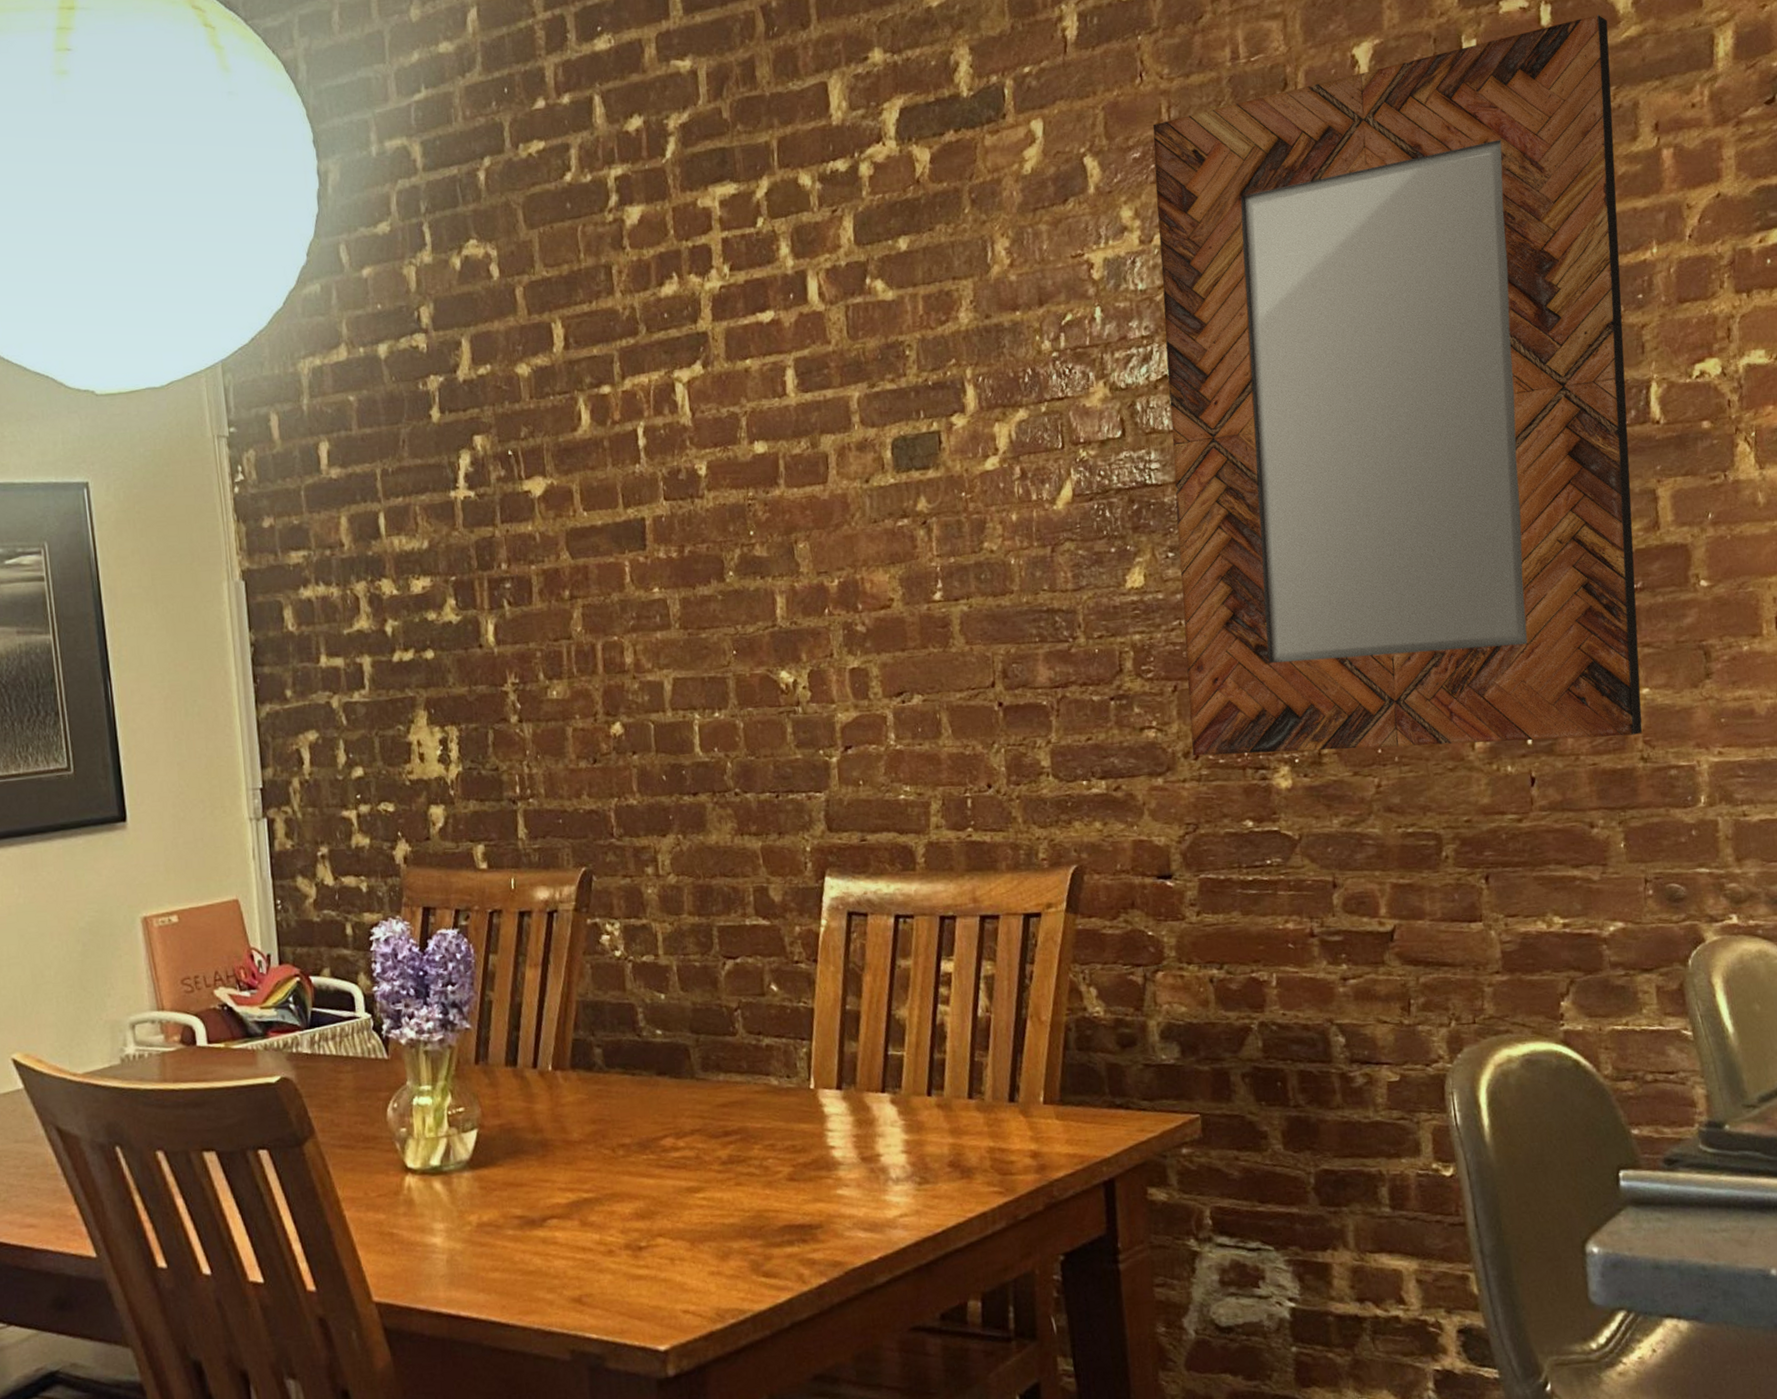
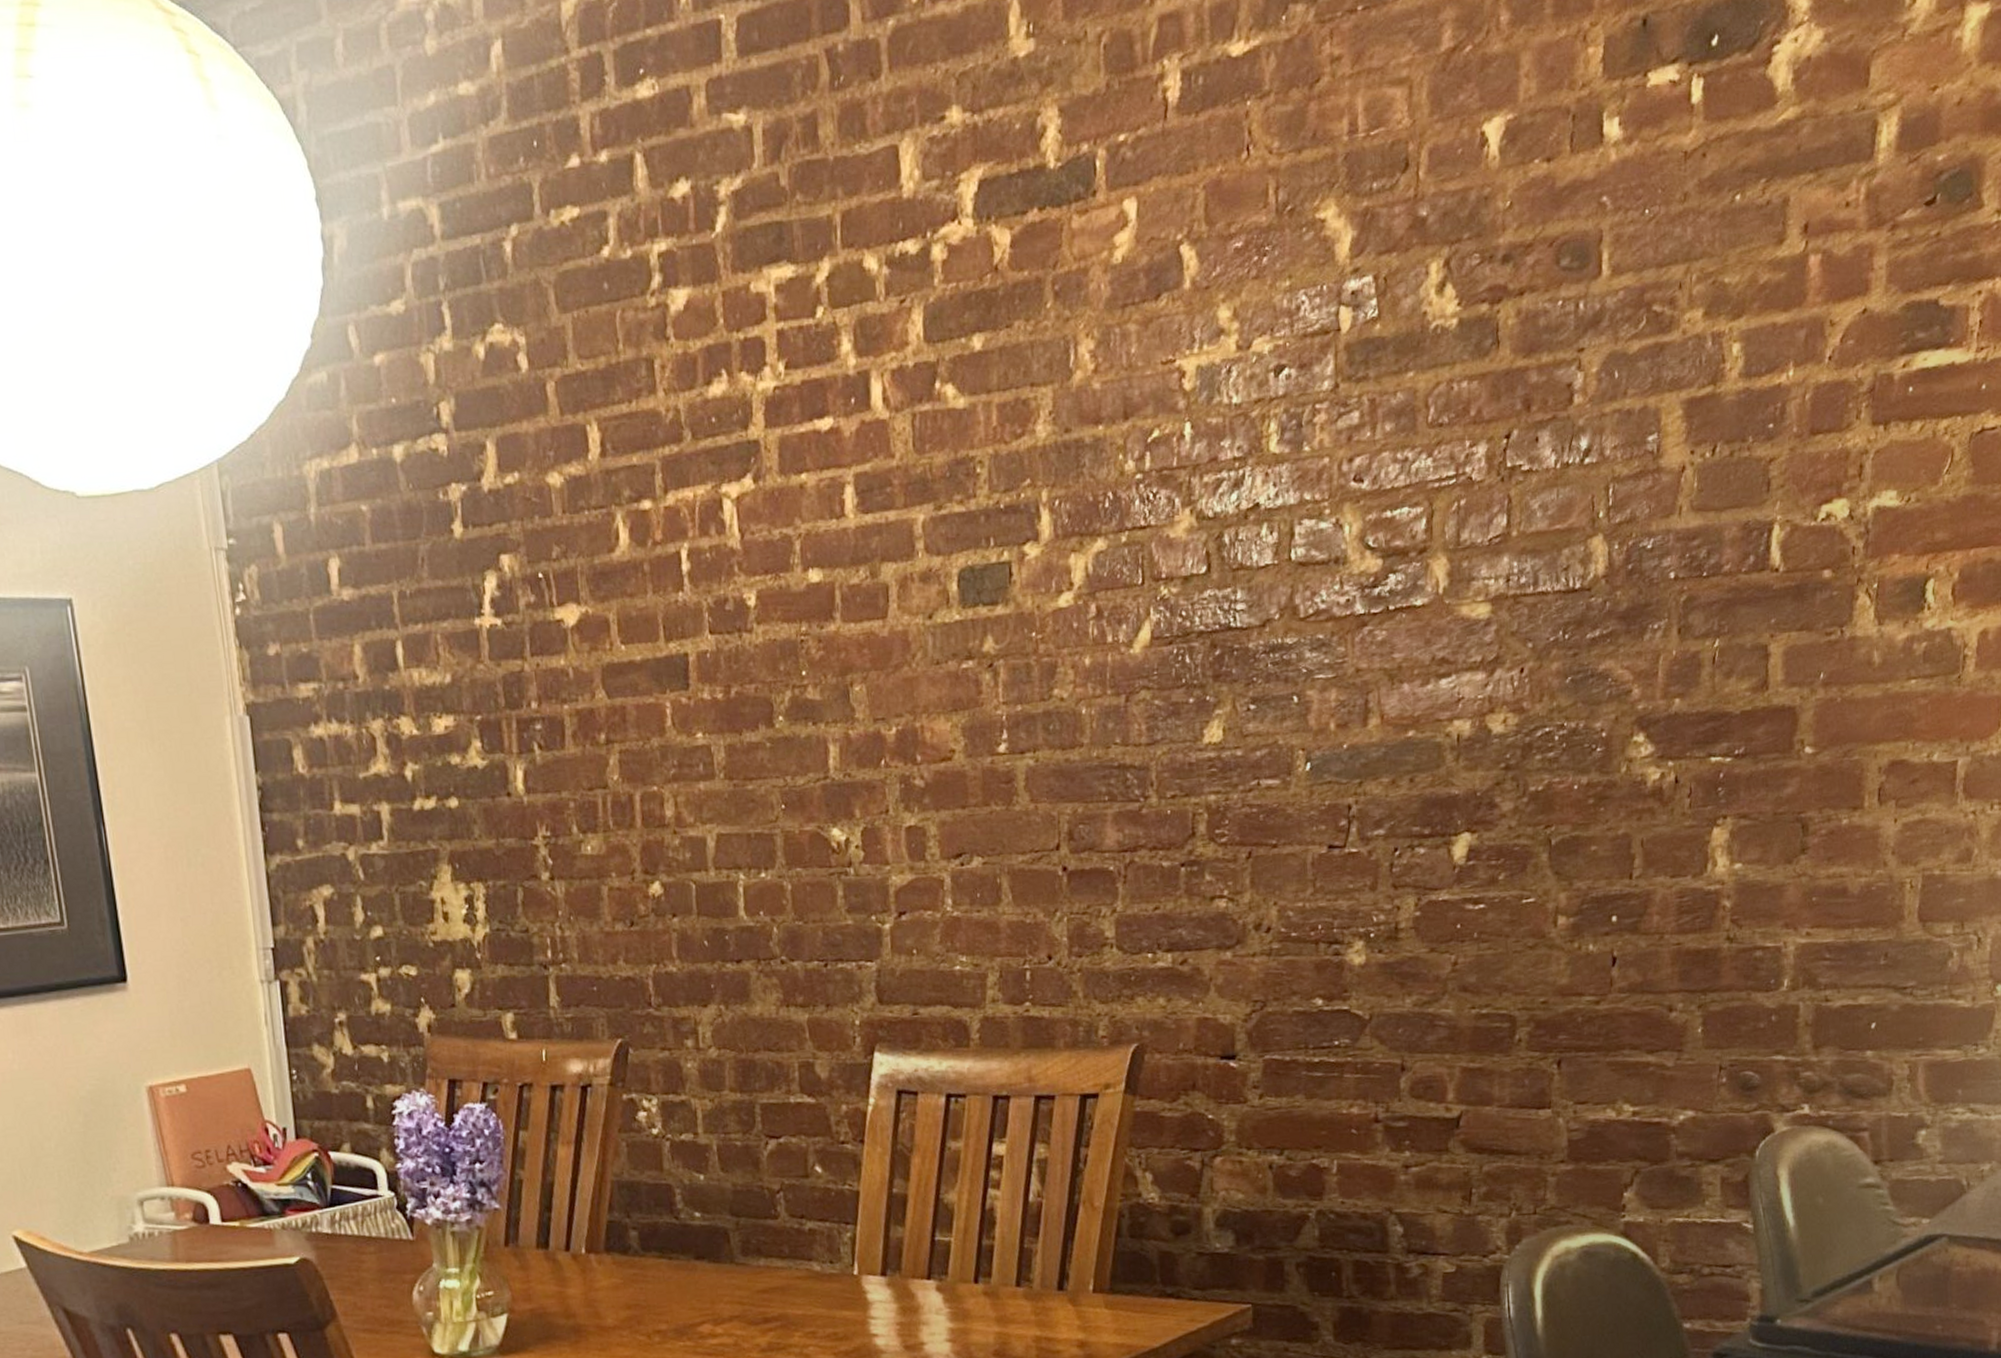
home mirror: present [1152,15,1643,756] -> none [1257,93,1764,929]

